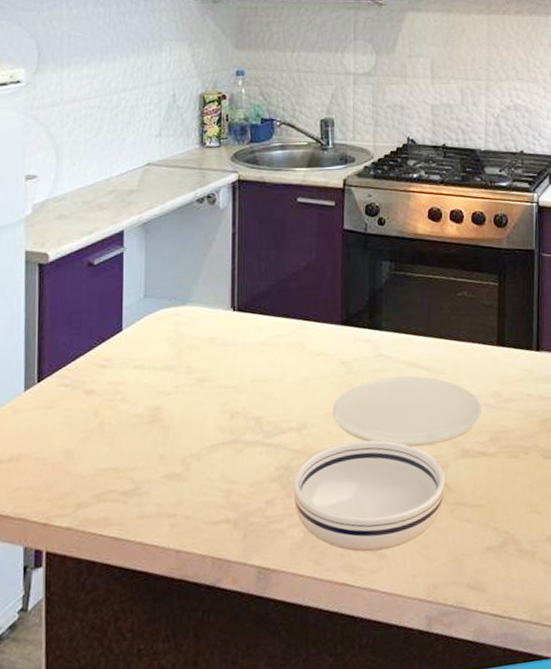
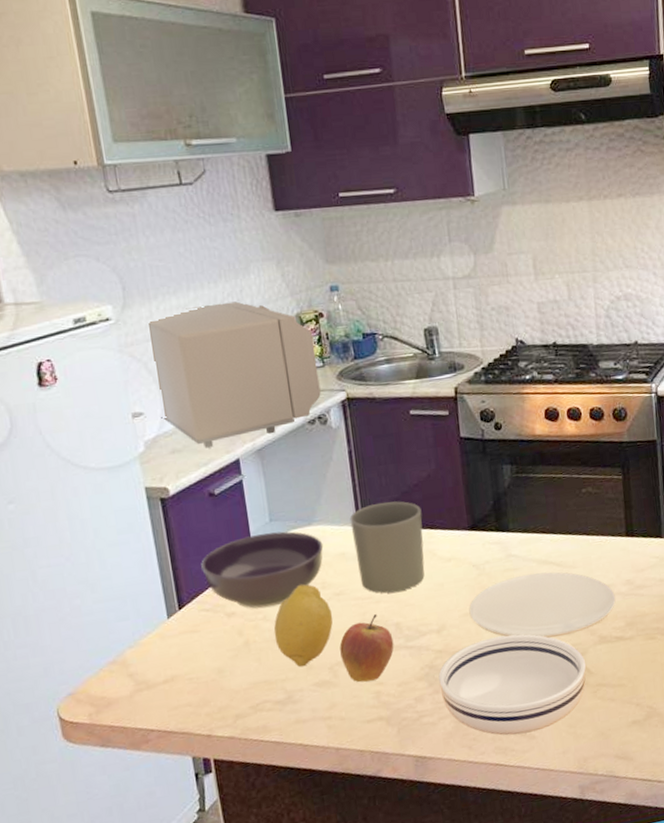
microwave: none [53,76,214,217] -> present [149,301,321,448]
bowl: none [68,309,194,389] -> present [201,531,324,609]
fruit: none [130,367,194,456] -> present [274,584,333,667]
fruit: none [196,405,252,479] -> present [339,614,394,683]
mug: none [224,287,297,384] -> present [349,501,425,593]

